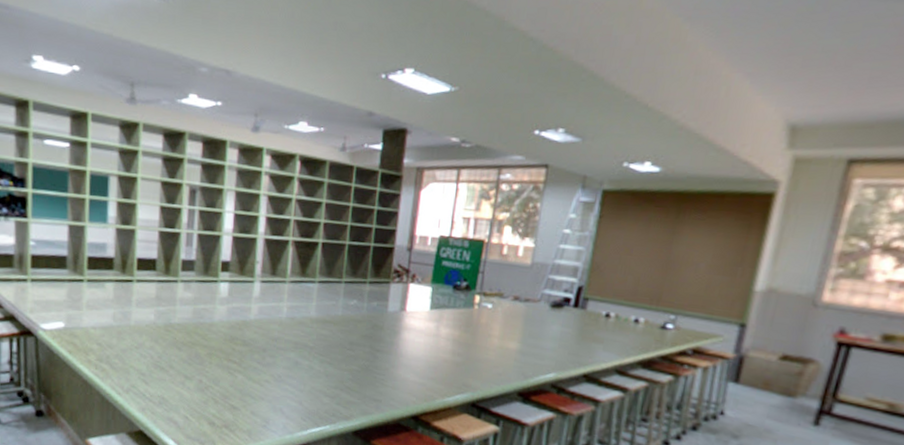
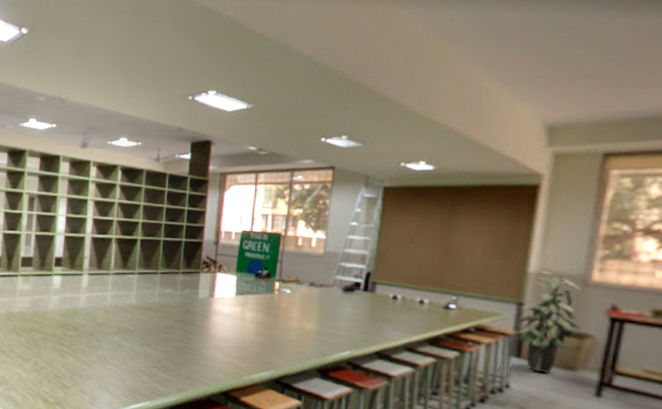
indoor plant: none [737,288,812,400] -> present [515,270,584,374]

